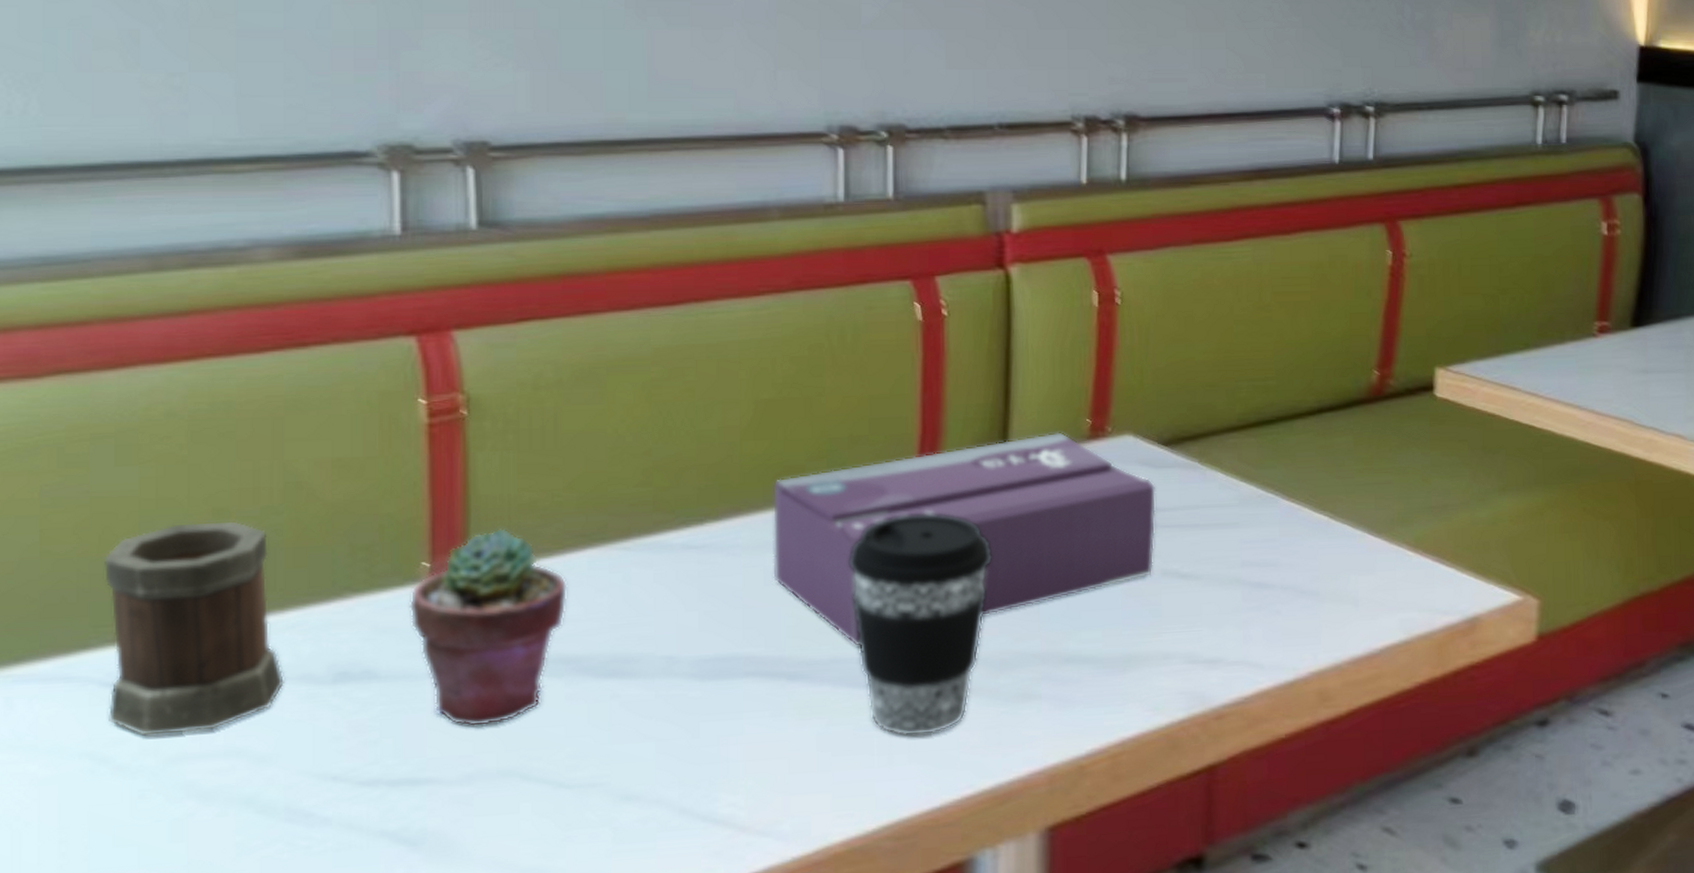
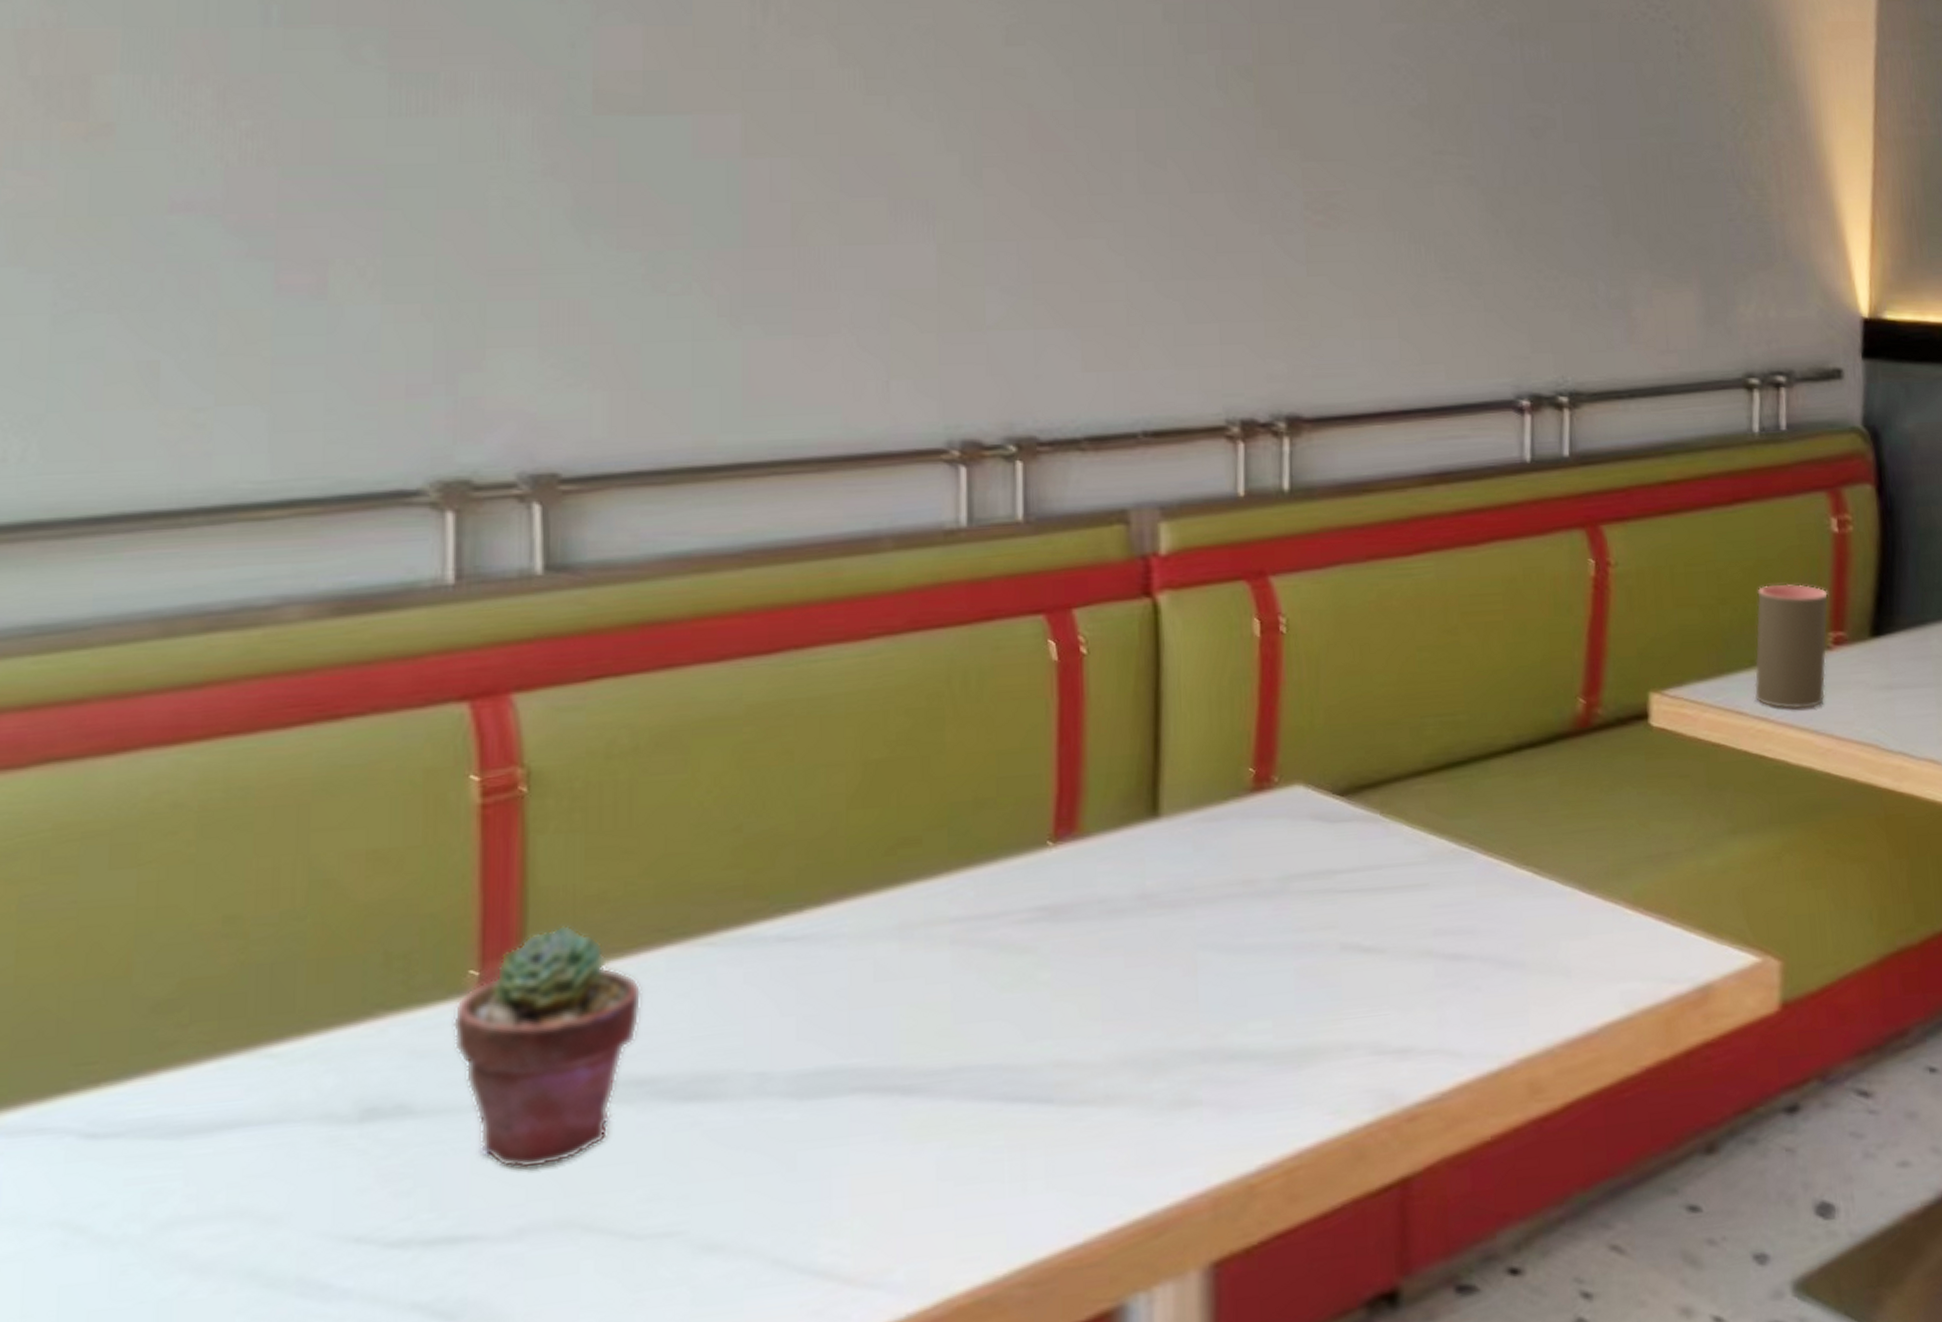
mug: present [103,520,286,737] -> none [86,928,303,1198]
tissue box: present [772,432,1157,648] -> none [883,784,1333,1052]
coffee cup: present [848,513,992,737] -> none [973,887,1142,1159]
cup: none [1527,278,1596,387] -> present [1754,583,1828,709]

